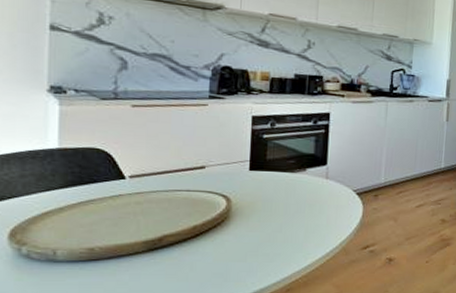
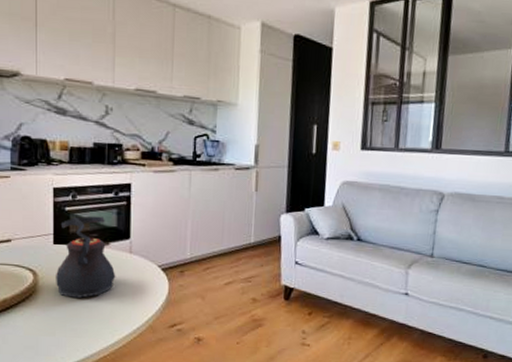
teapot: none [250,143,312,223] -> present [56,216,116,298]

